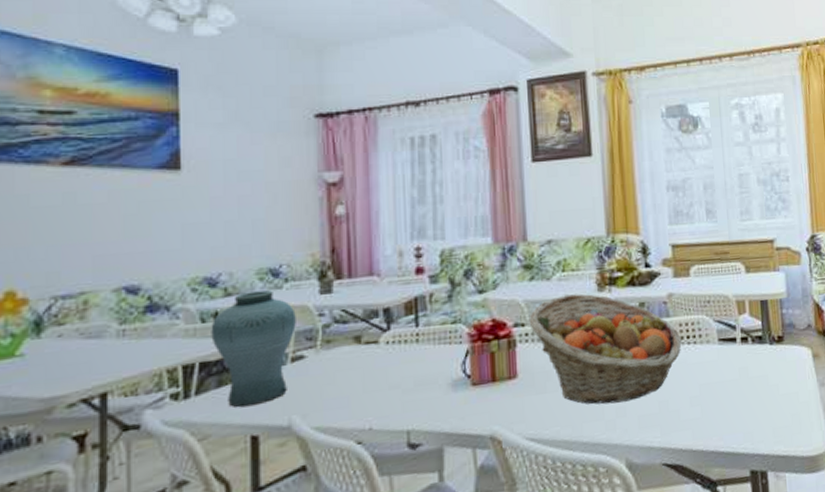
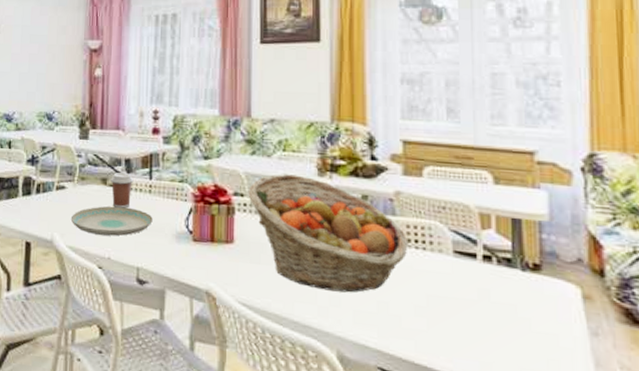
vase: present [211,290,296,408] -> none [5,129,62,219]
plate: none [314,364,423,406] -> present [70,206,153,236]
coffee cup: none [366,325,396,368] -> present [110,173,134,208]

